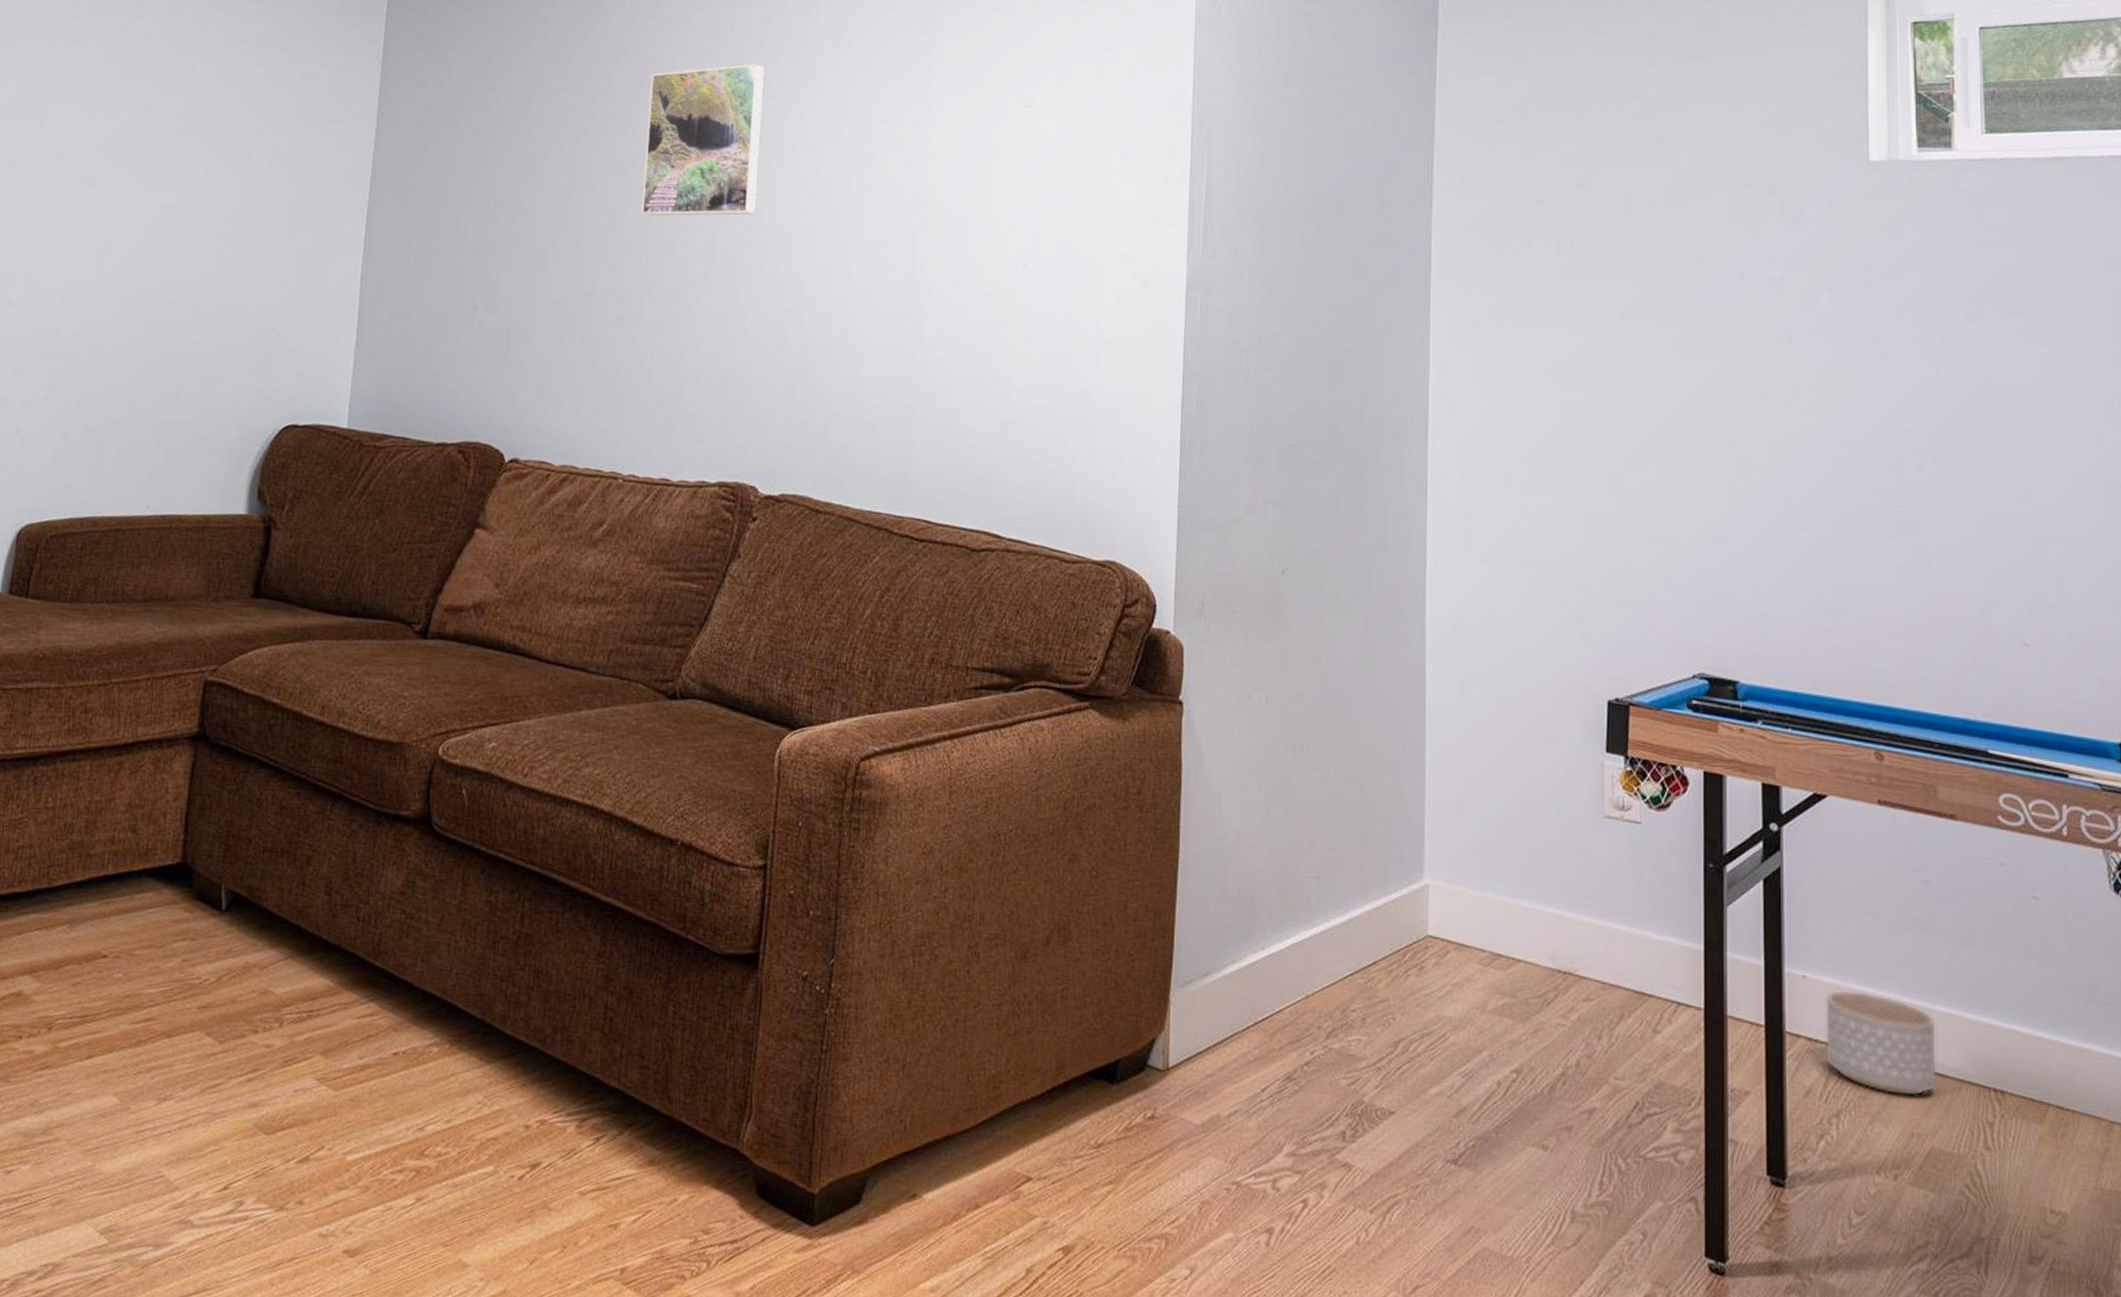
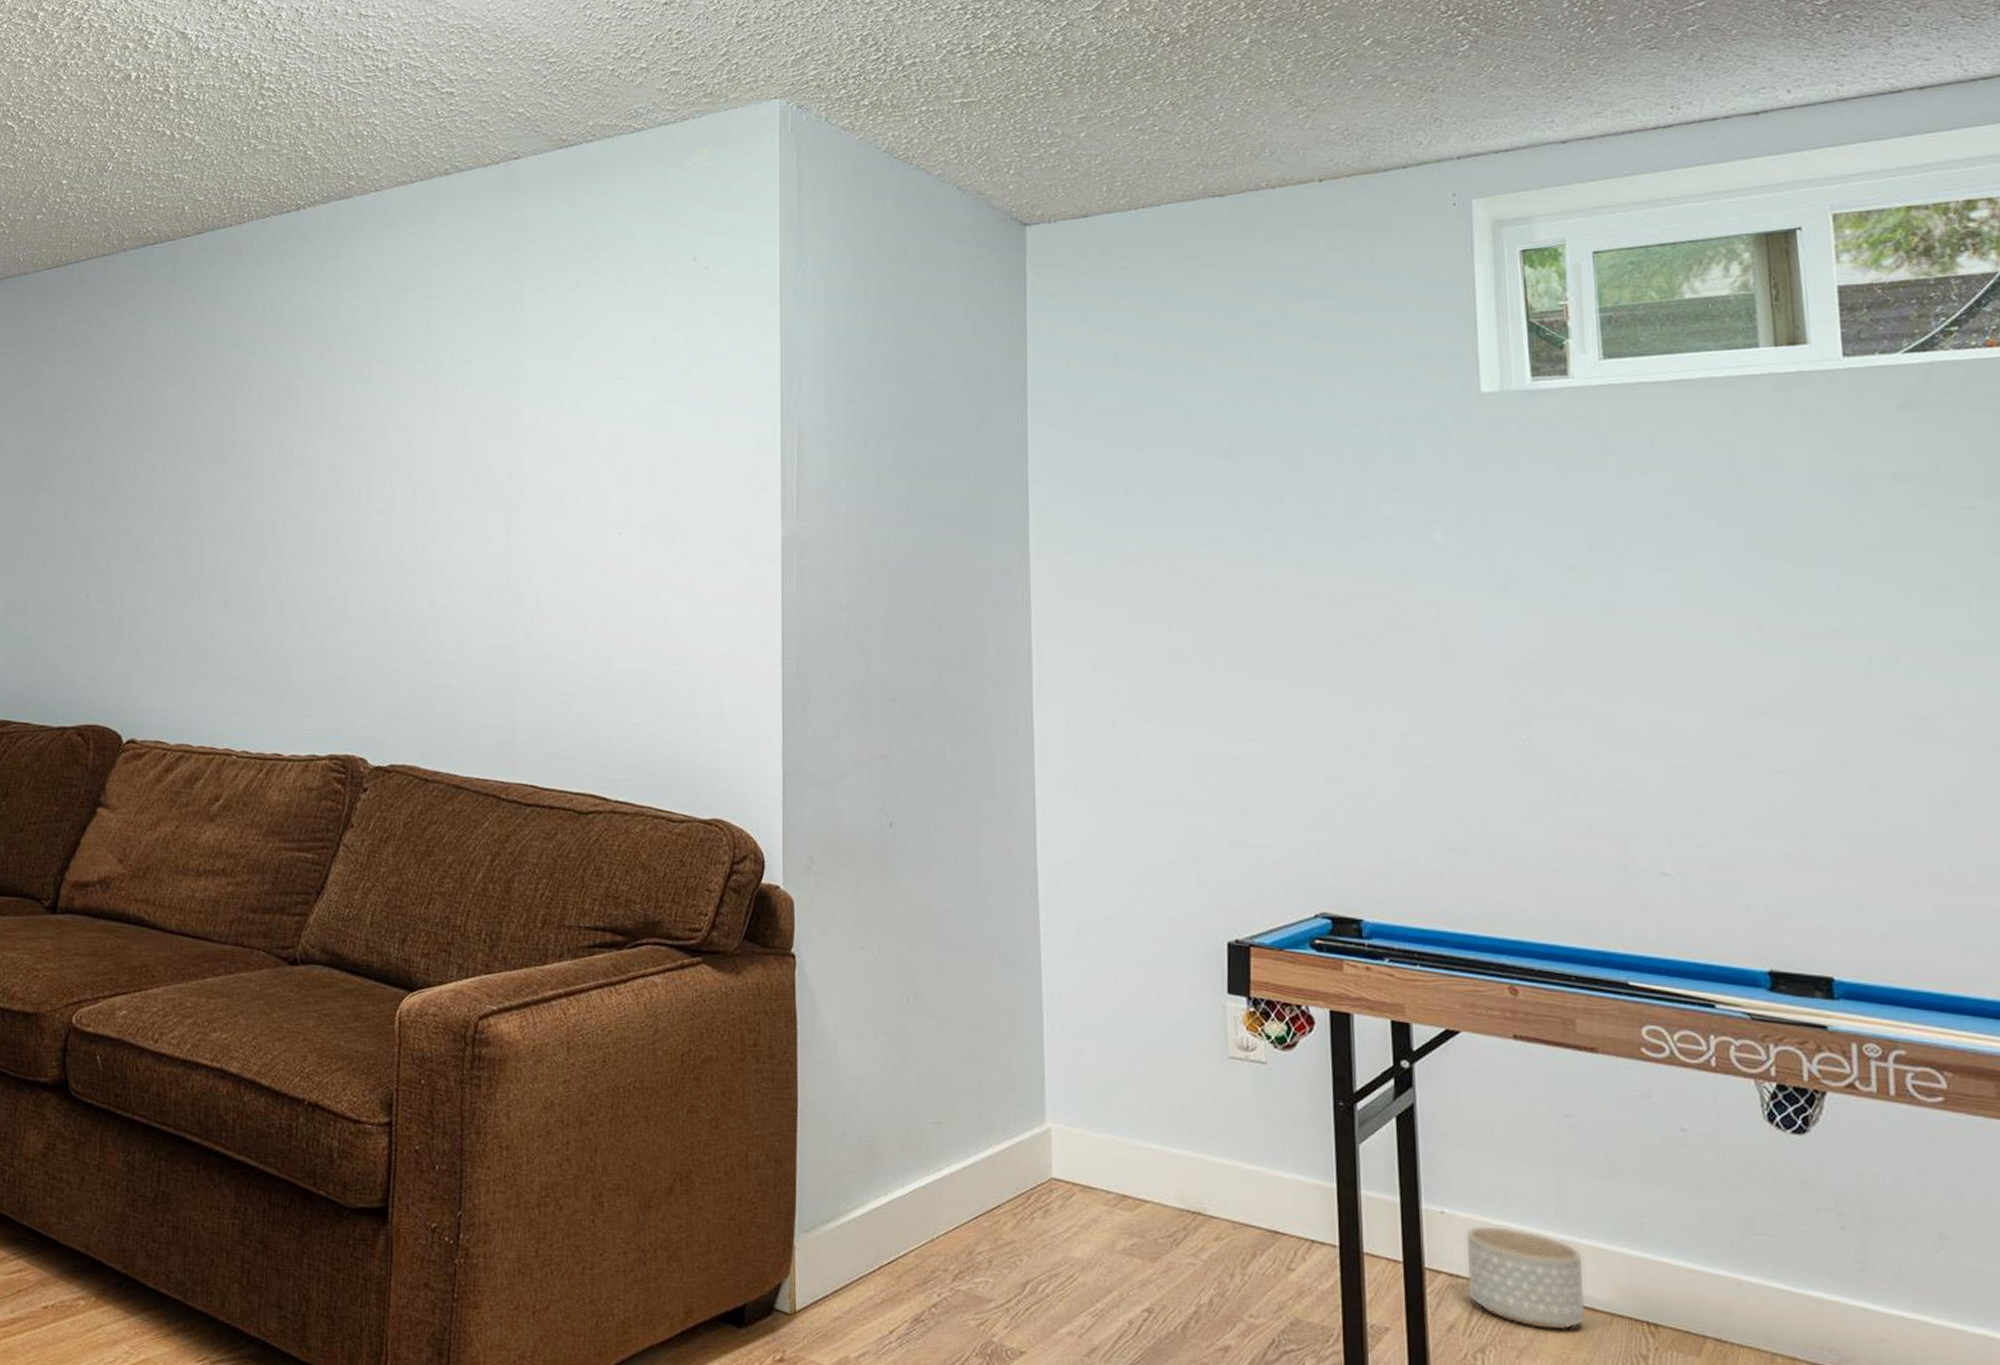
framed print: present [641,64,766,216] -> none [242,350,357,502]

